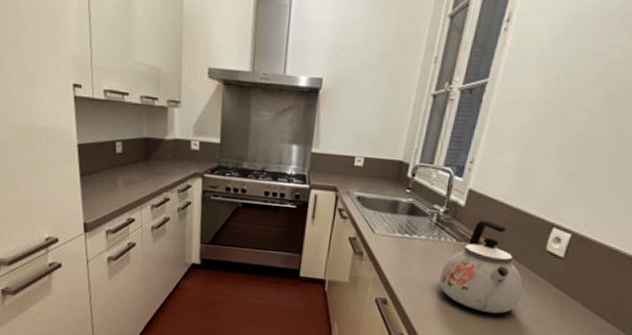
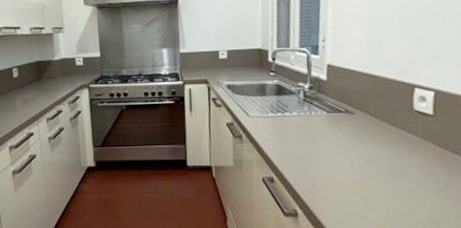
kettle: present [439,220,523,314] -> none [318,90,403,179]

